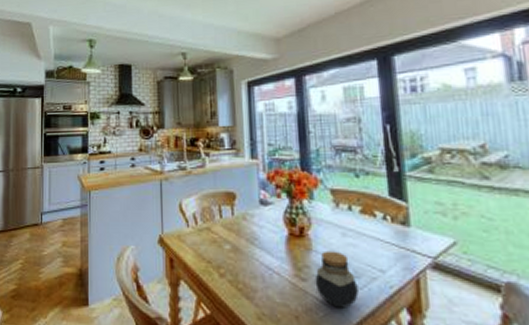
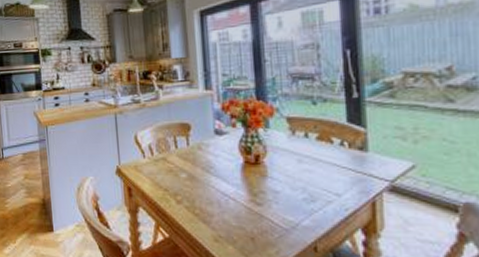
jar: present [315,250,359,308] -> none [270,177,314,230]

